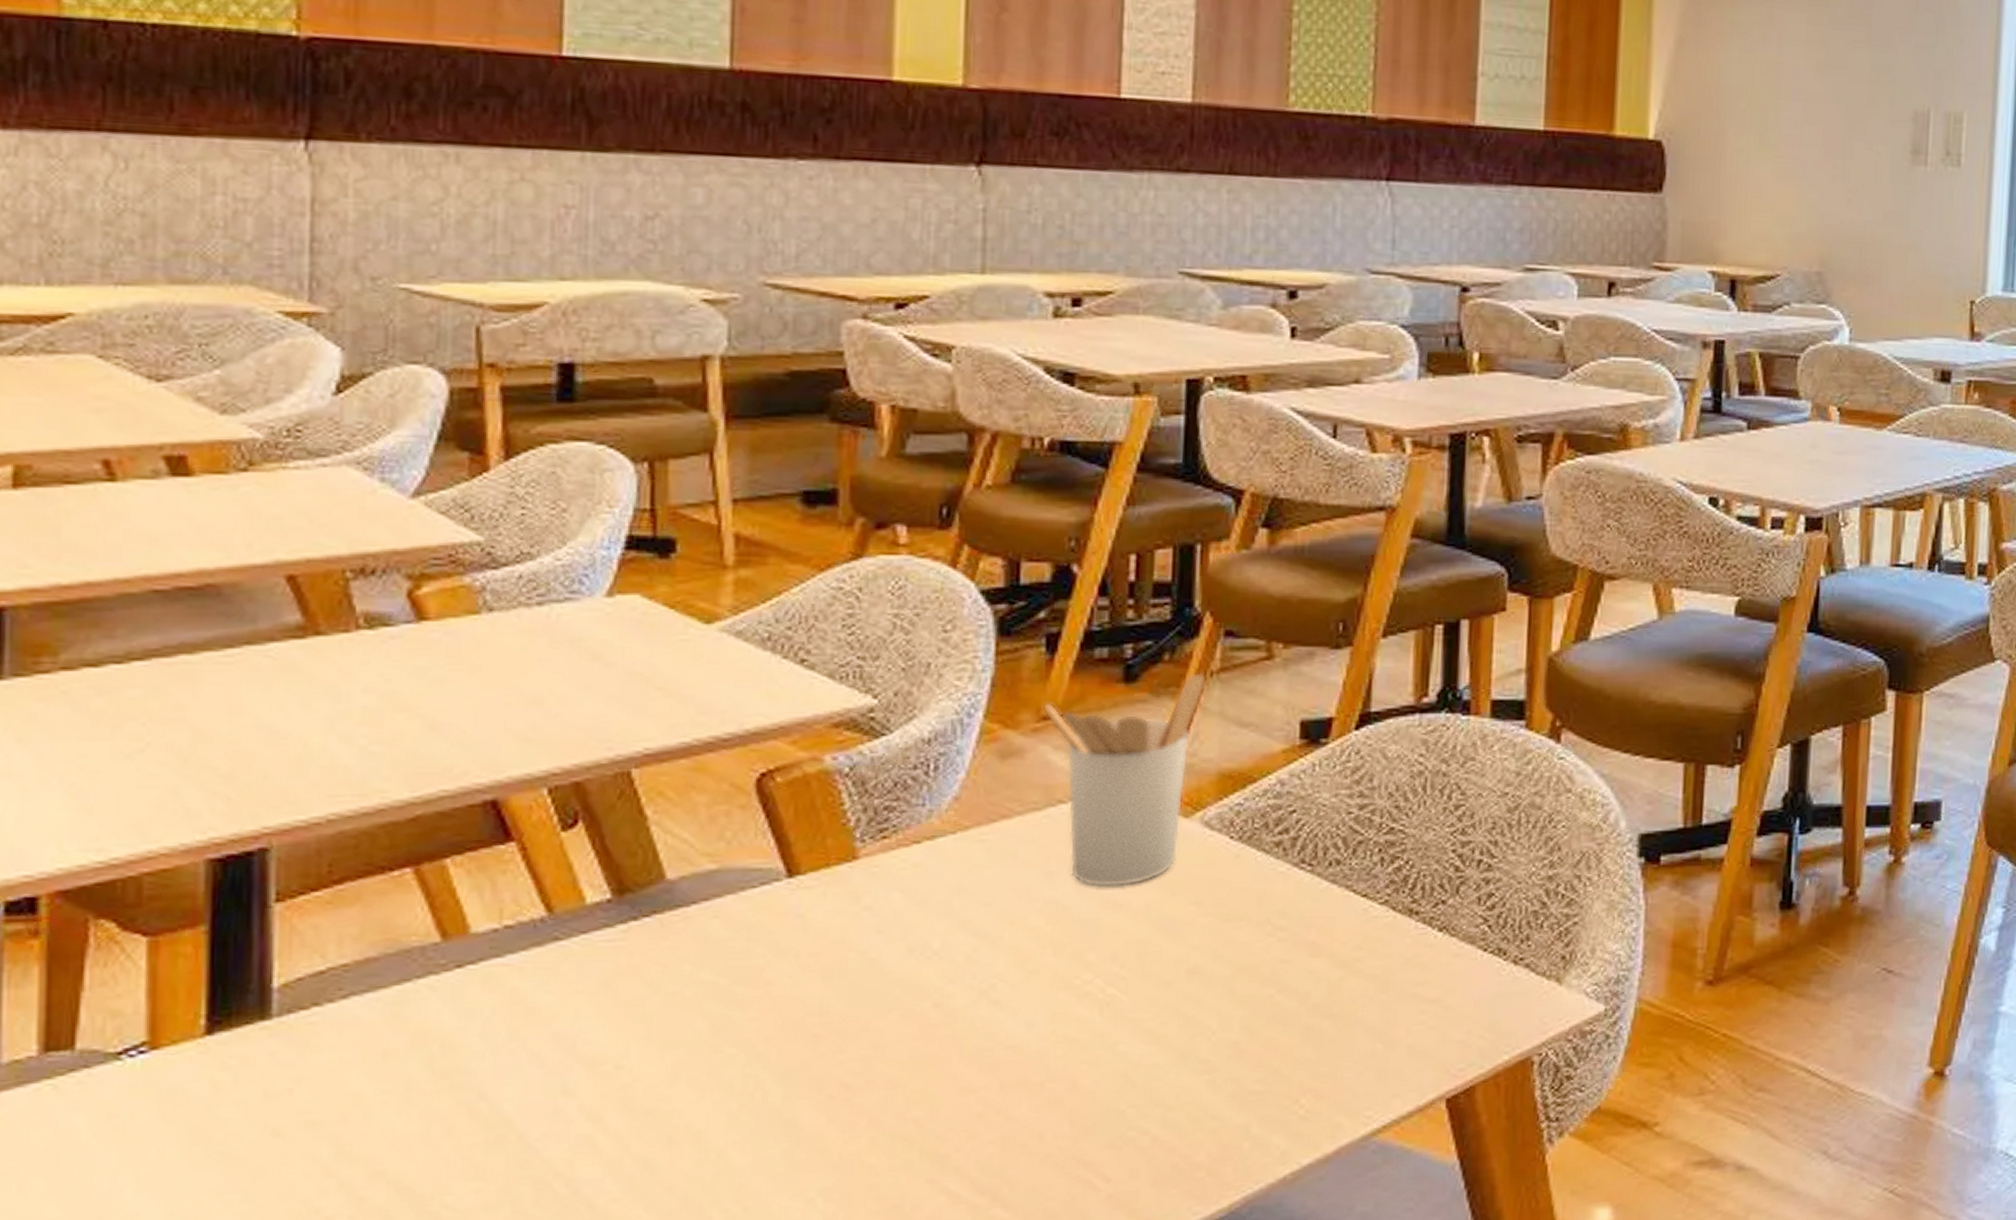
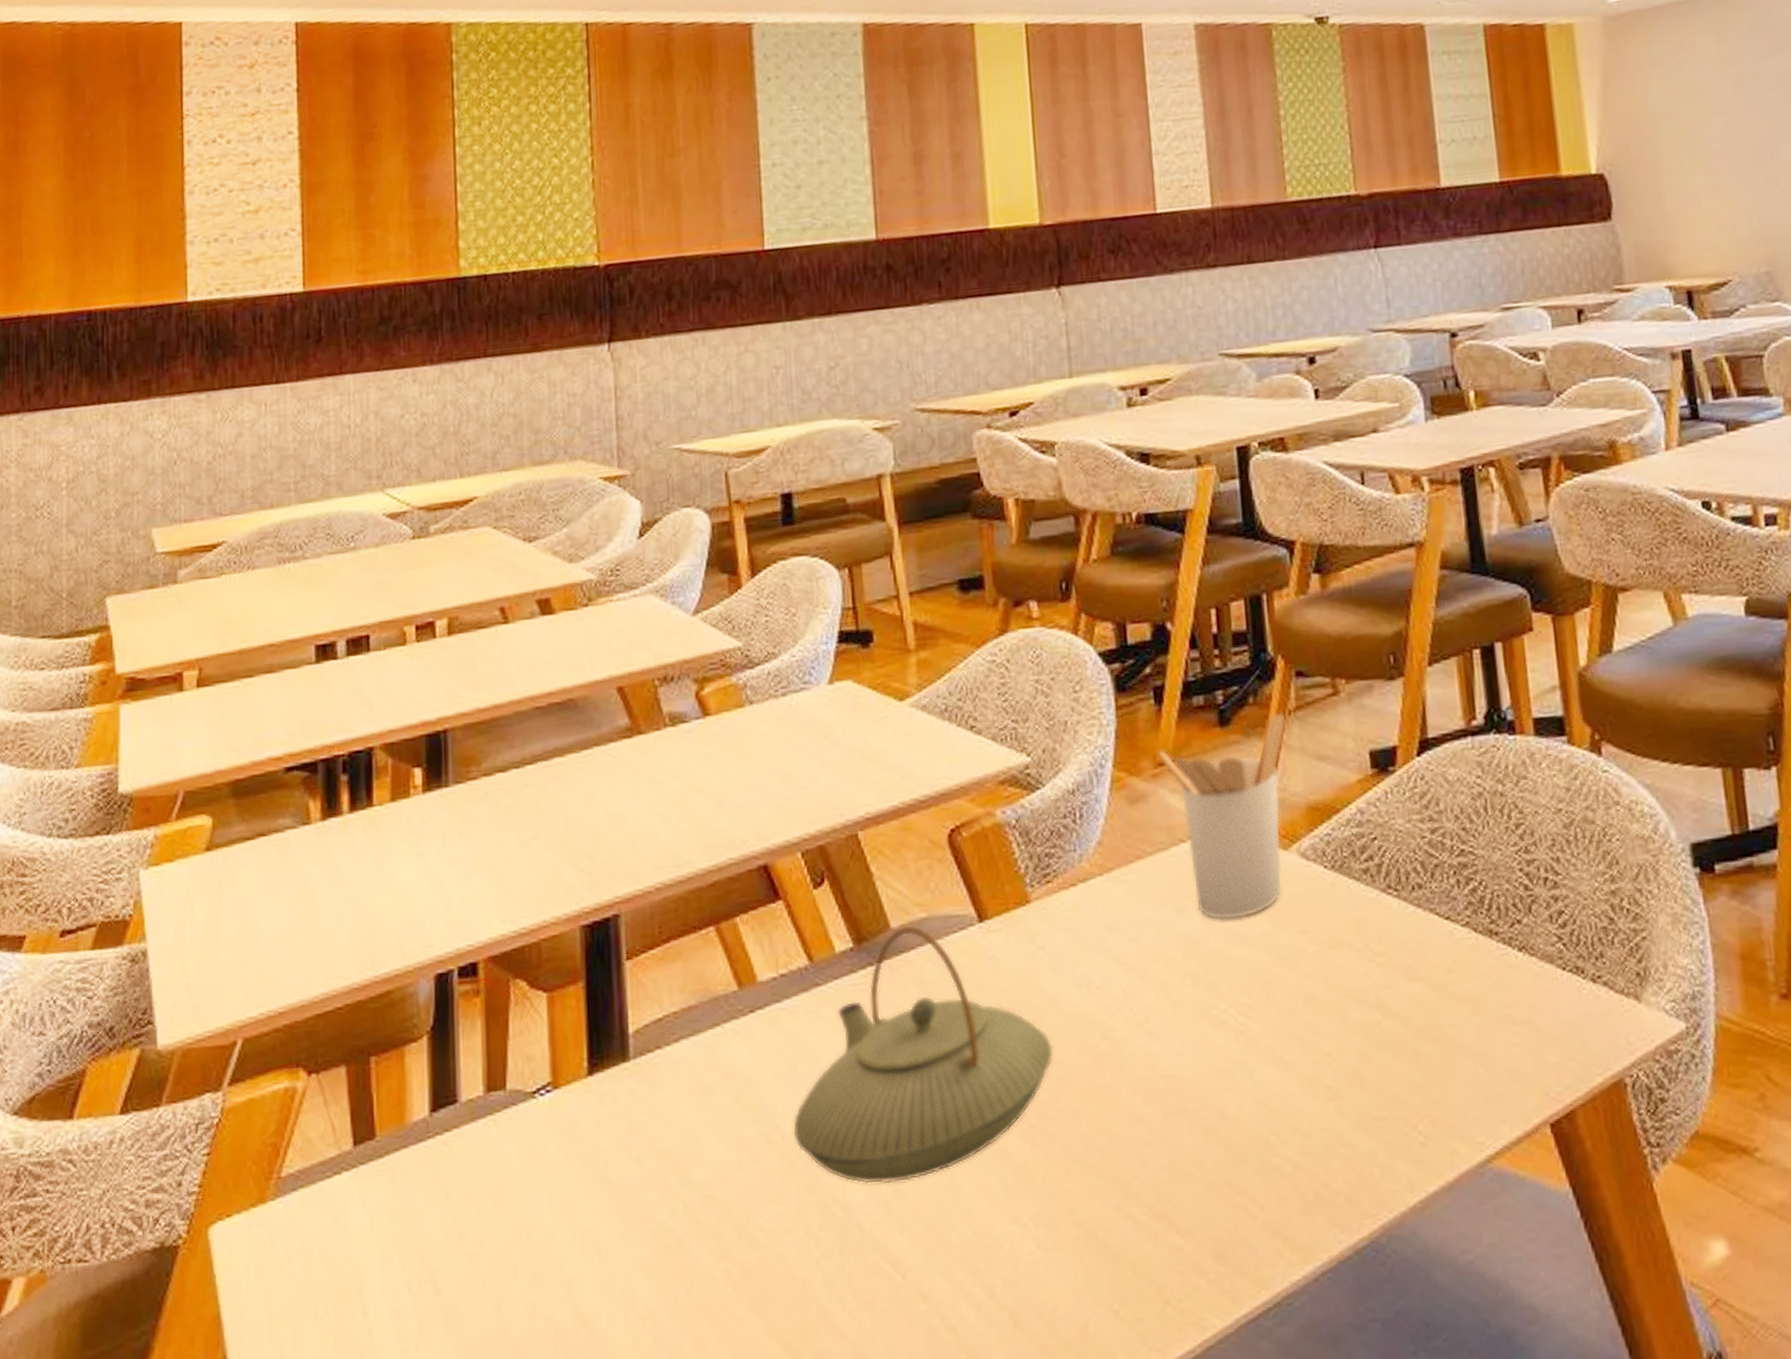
teapot: none [505,877,870,1158] -> present [792,925,1054,1184]

